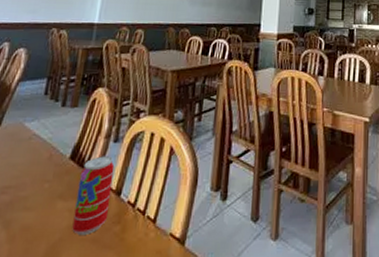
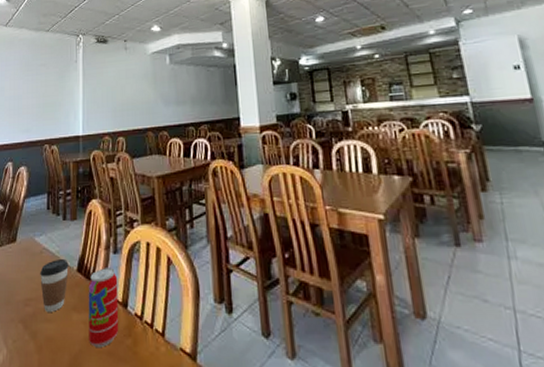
coffee cup: none [23,146,61,200] -> present [40,259,69,312]

